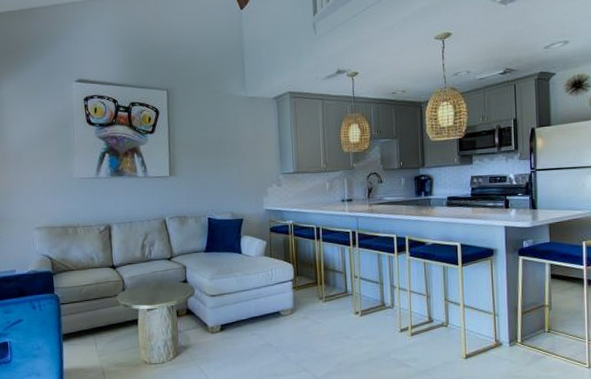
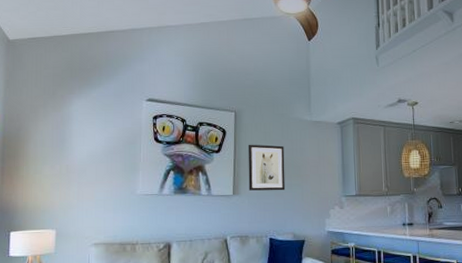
wall art: none [182,123,222,171] -> present [248,144,286,191]

